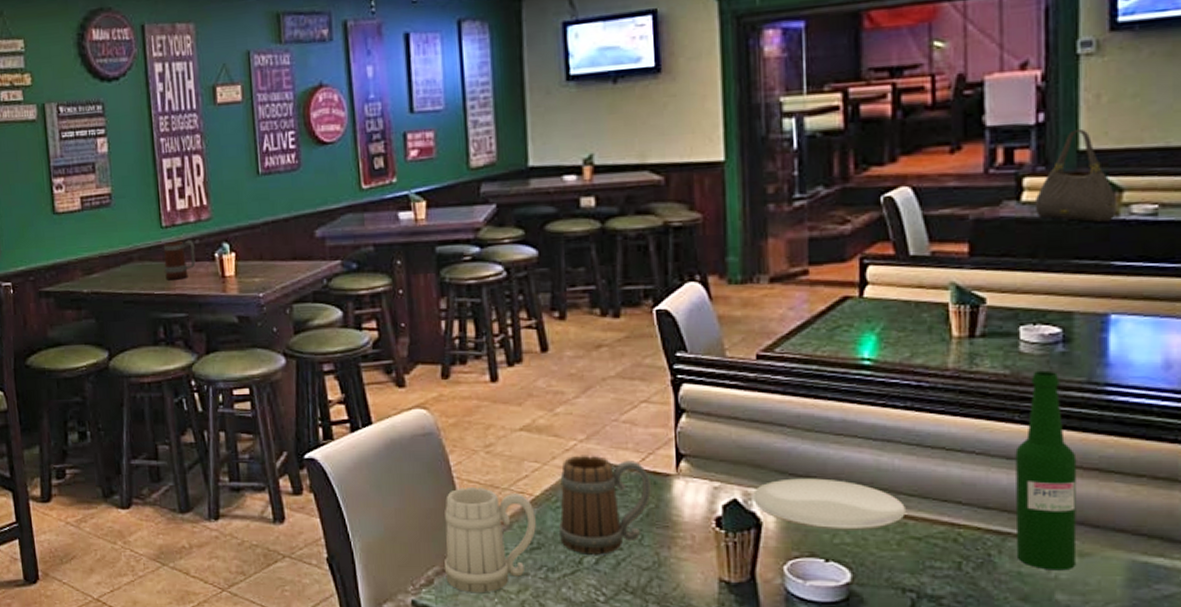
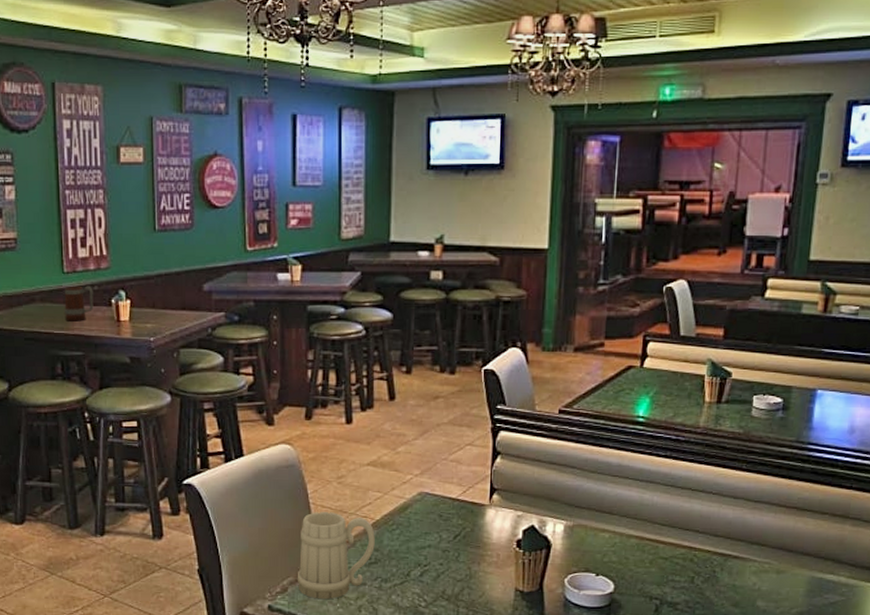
beer mug: present [558,455,651,555] -> none [392,487,469,569]
plate: present [751,478,906,532] -> none [545,510,658,552]
beer bottle: present [1015,370,1077,571] -> none [733,431,783,584]
handbag: present [1034,129,1118,223] -> none [773,244,832,319]

